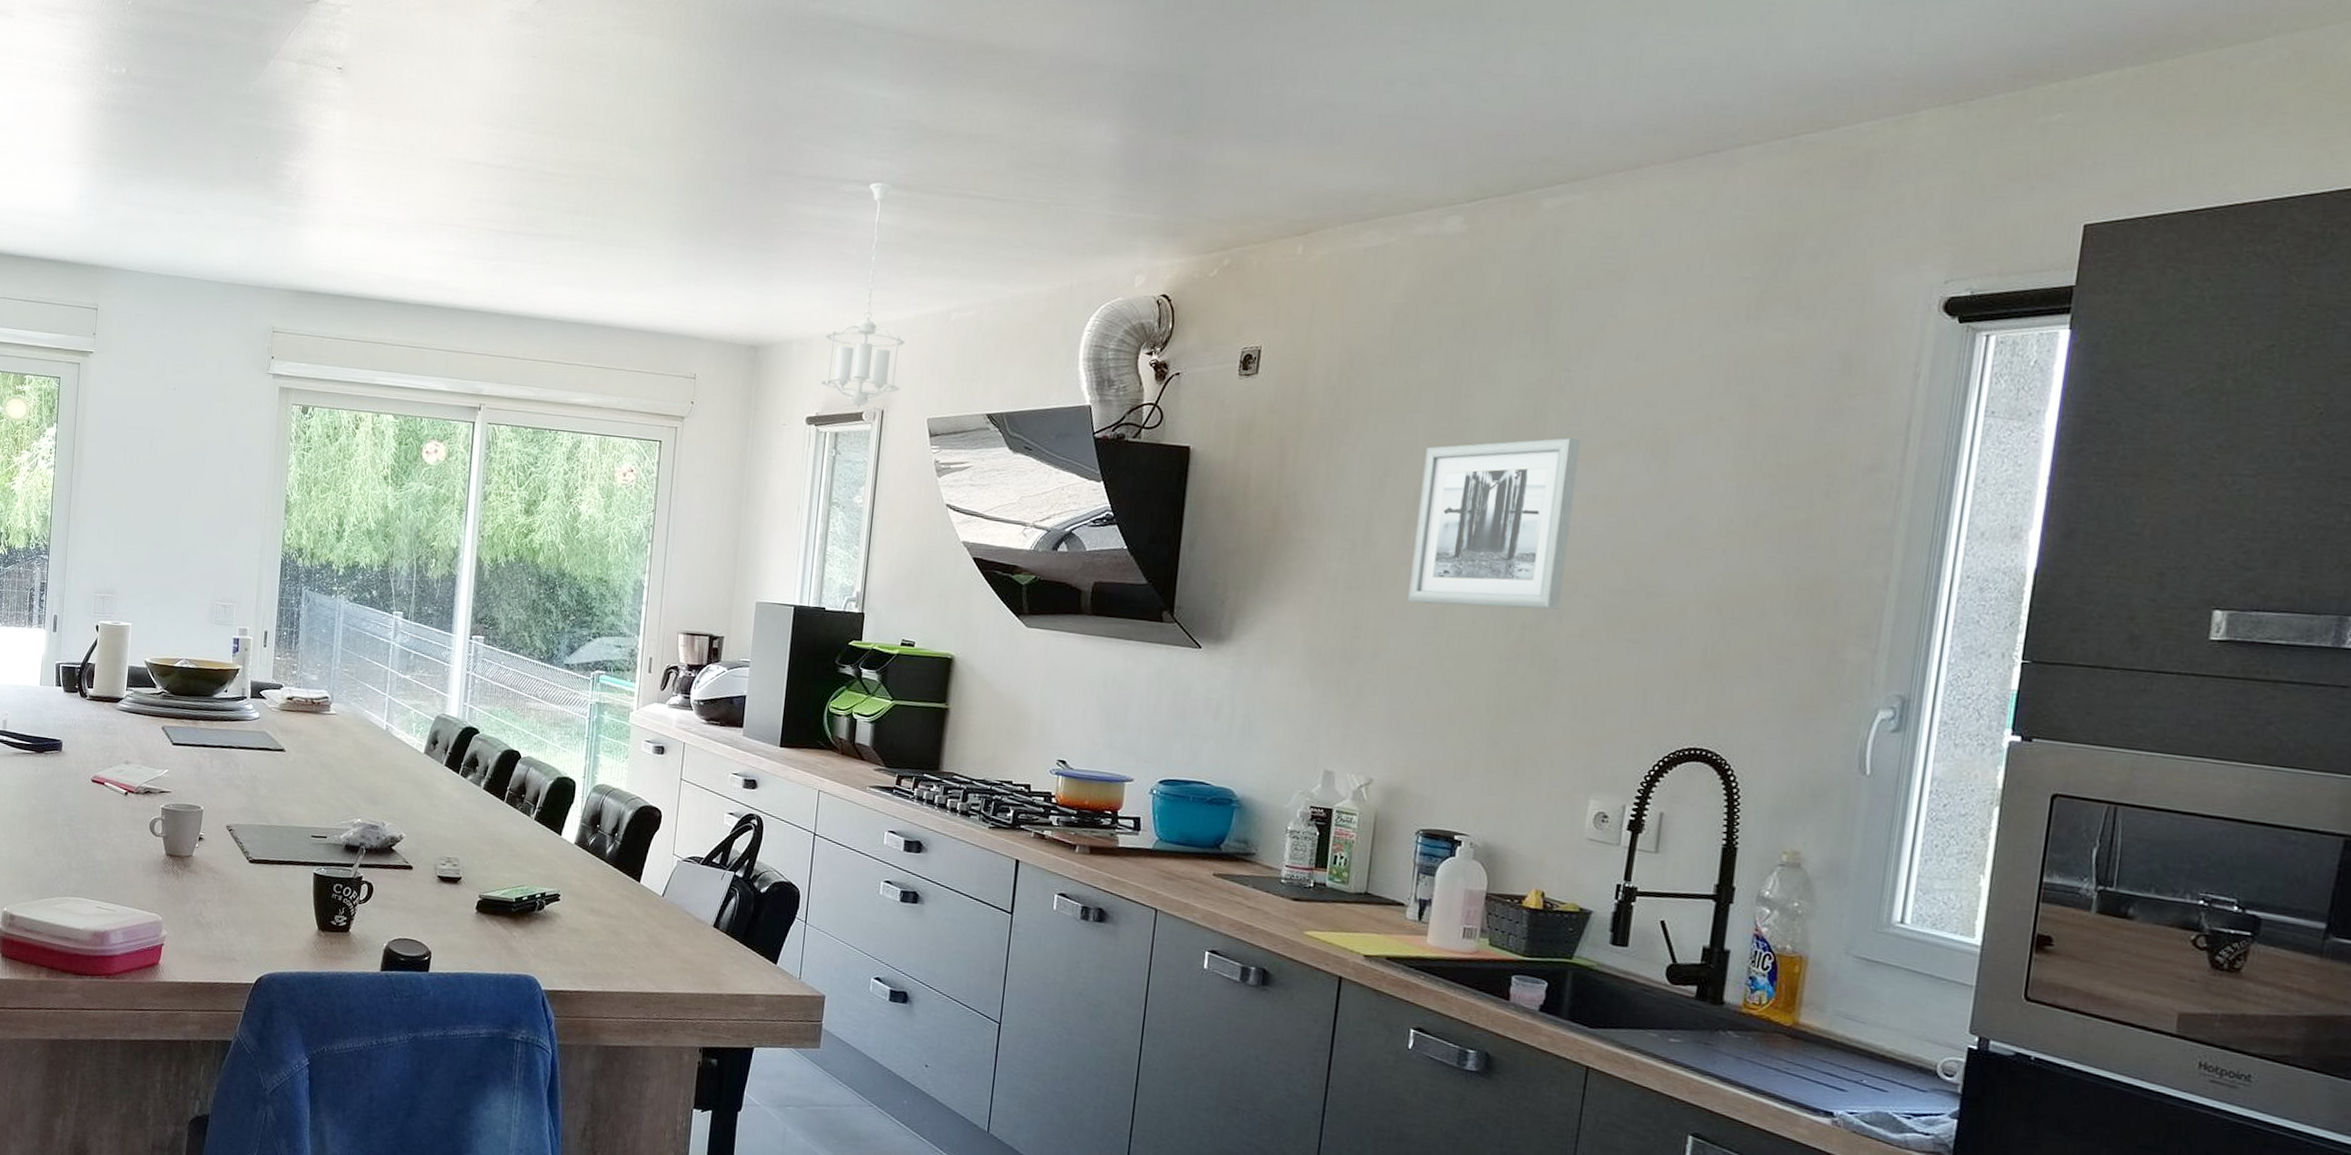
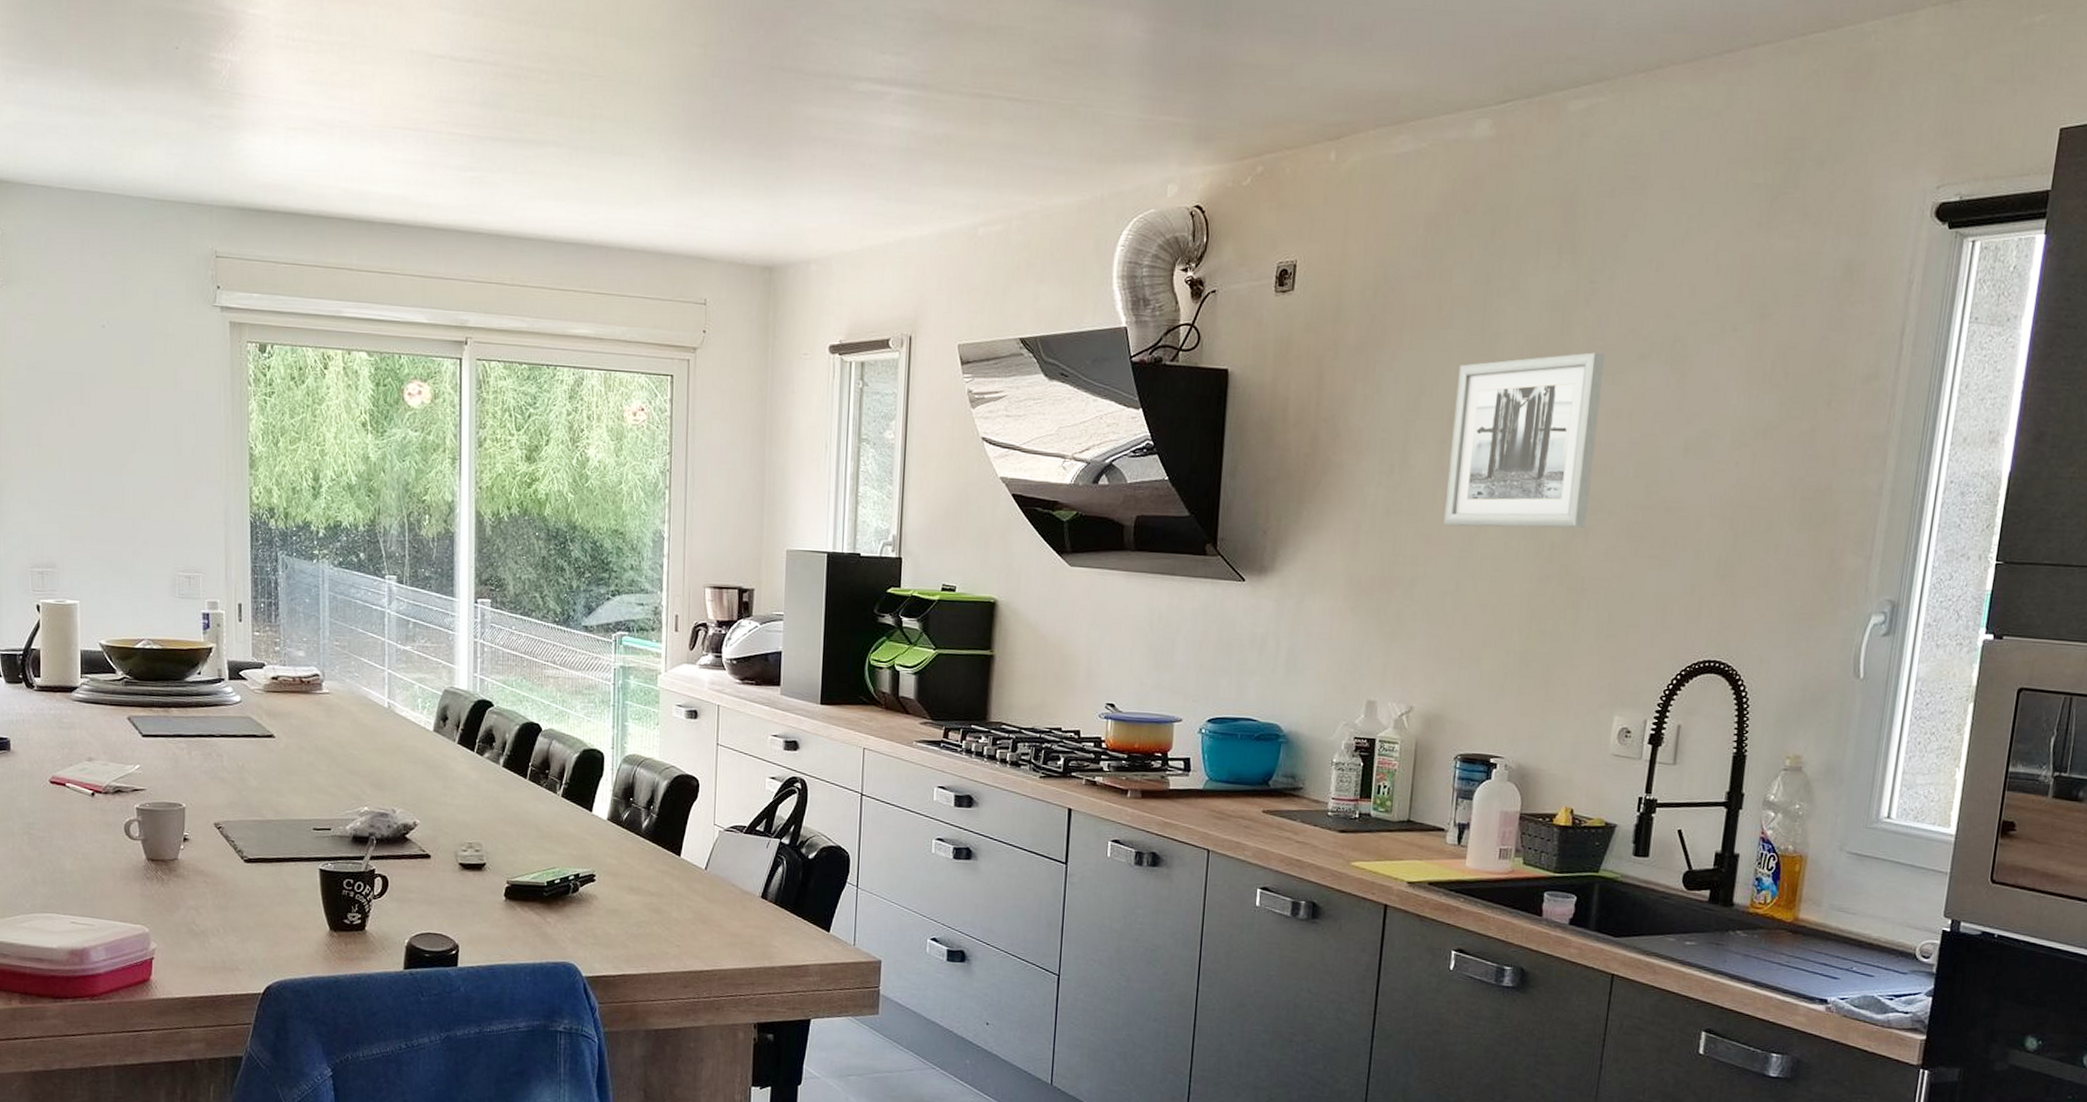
pendant light: present [821,182,905,409] -> none [843,80,931,335]

